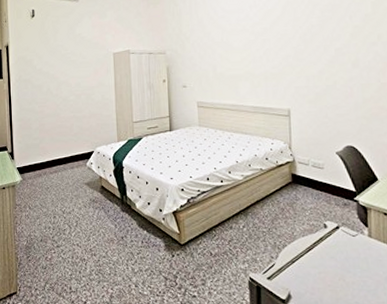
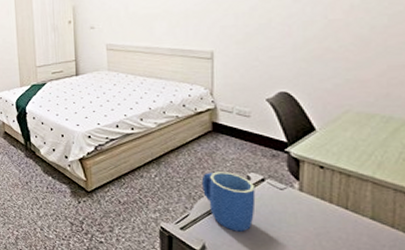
mug: none [284,221,333,279] -> present [201,172,256,232]

